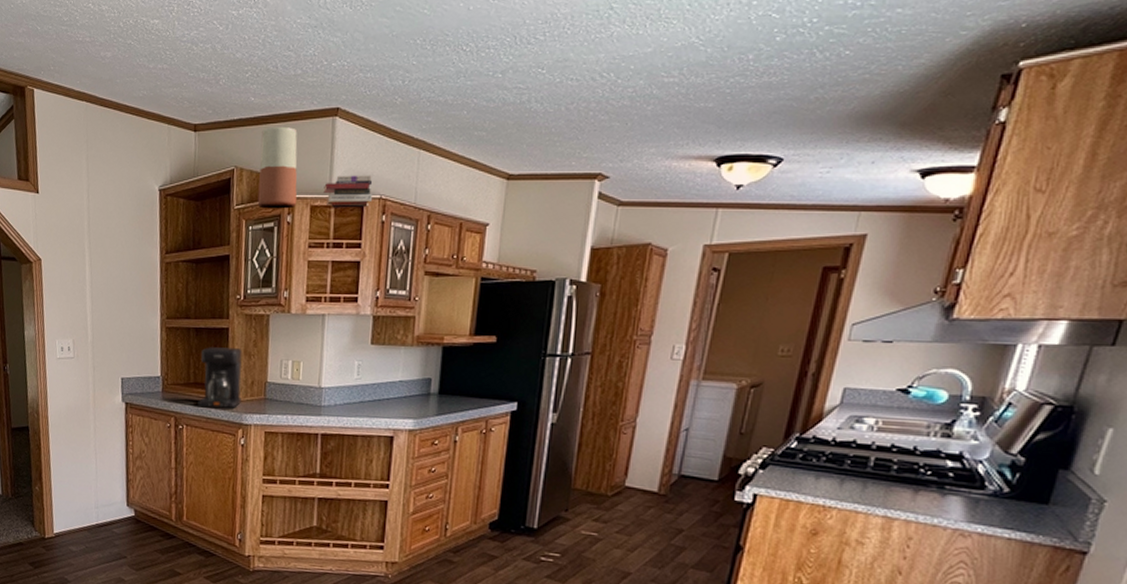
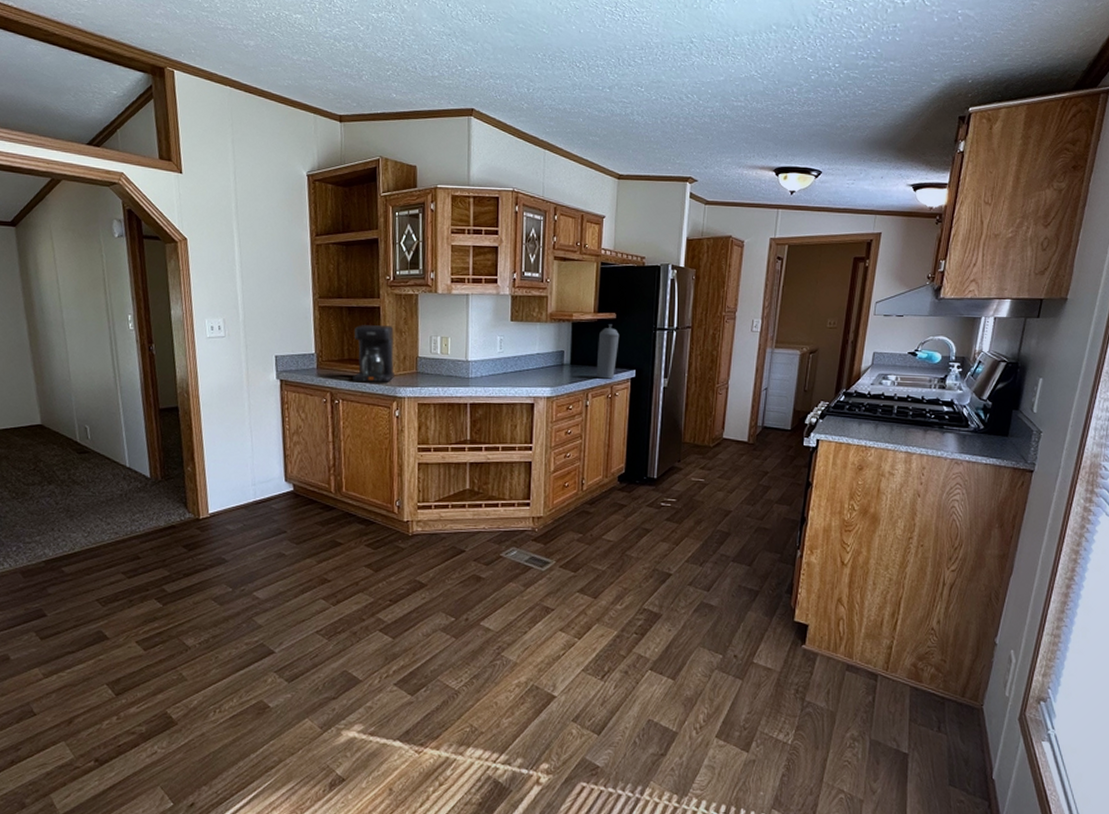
vase: present [257,127,298,209] -> none [402,123,439,198]
books: present [323,175,373,208] -> none [463,169,507,199]
canister: none [468,349,500,412] -> present [596,324,620,379]

